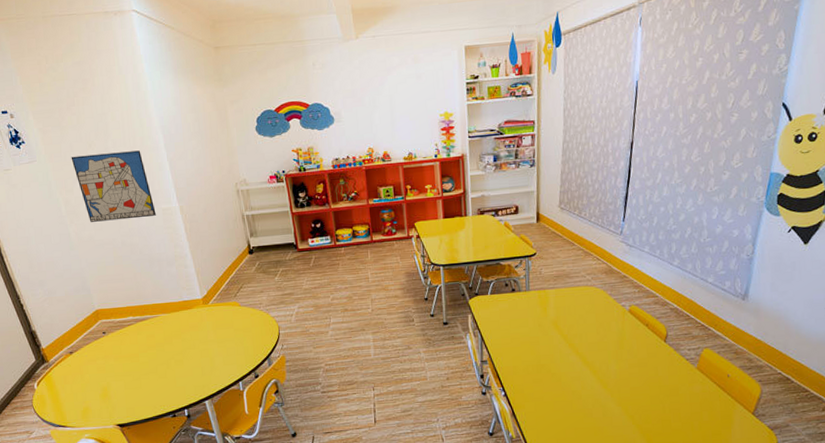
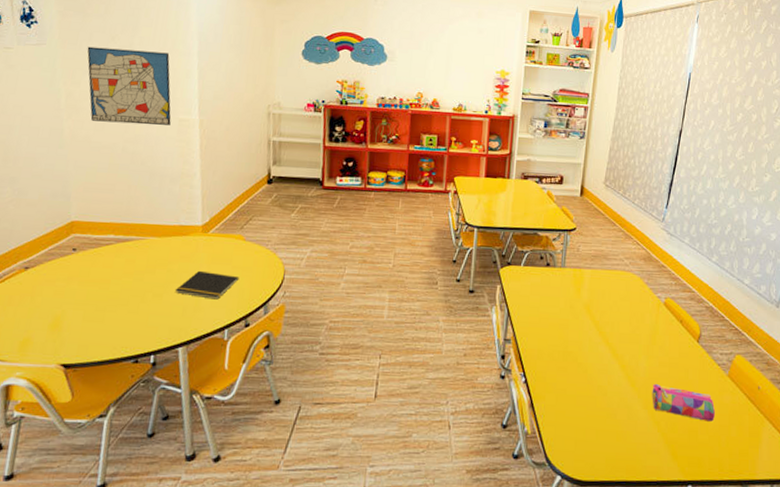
notepad: none [191,336,242,359] -> present [175,270,239,300]
pencil case: none [624,384,687,411] -> present [652,384,716,422]

